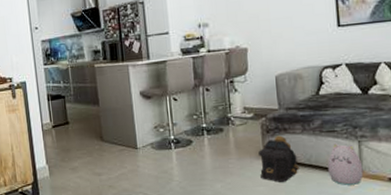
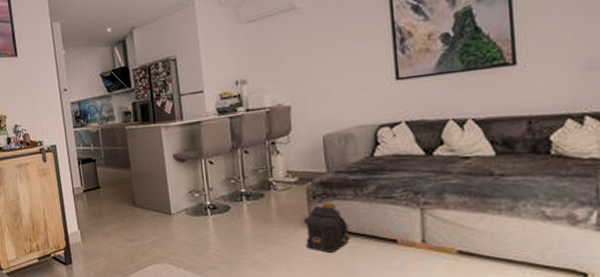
plush toy: present [327,142,364,185] -> none [384,210,427,257]

